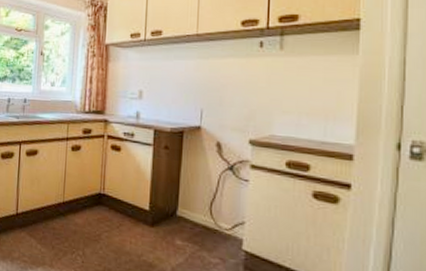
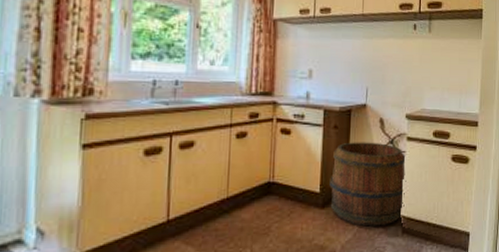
barrel: none [159,164,250,257] -> present [329,142,406,227]

